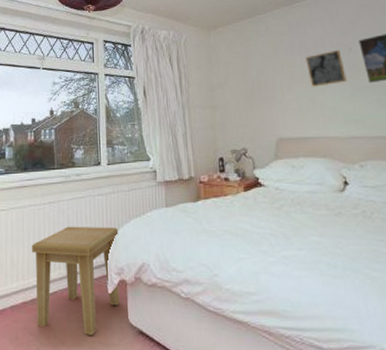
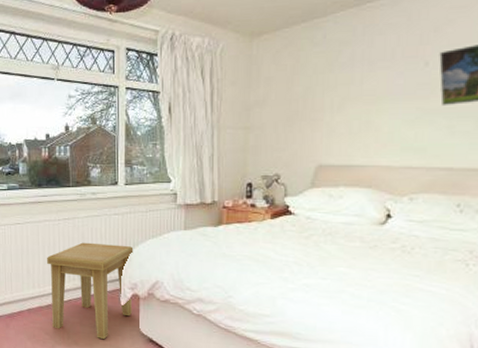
wall art: present [305,49,347,87] -> none [367,63,415,108]

